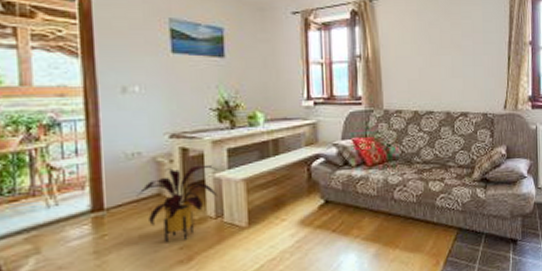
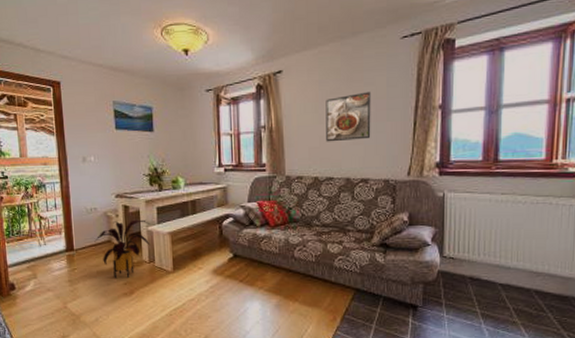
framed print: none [424,25,469,74] -> present [326,91,371,142]

